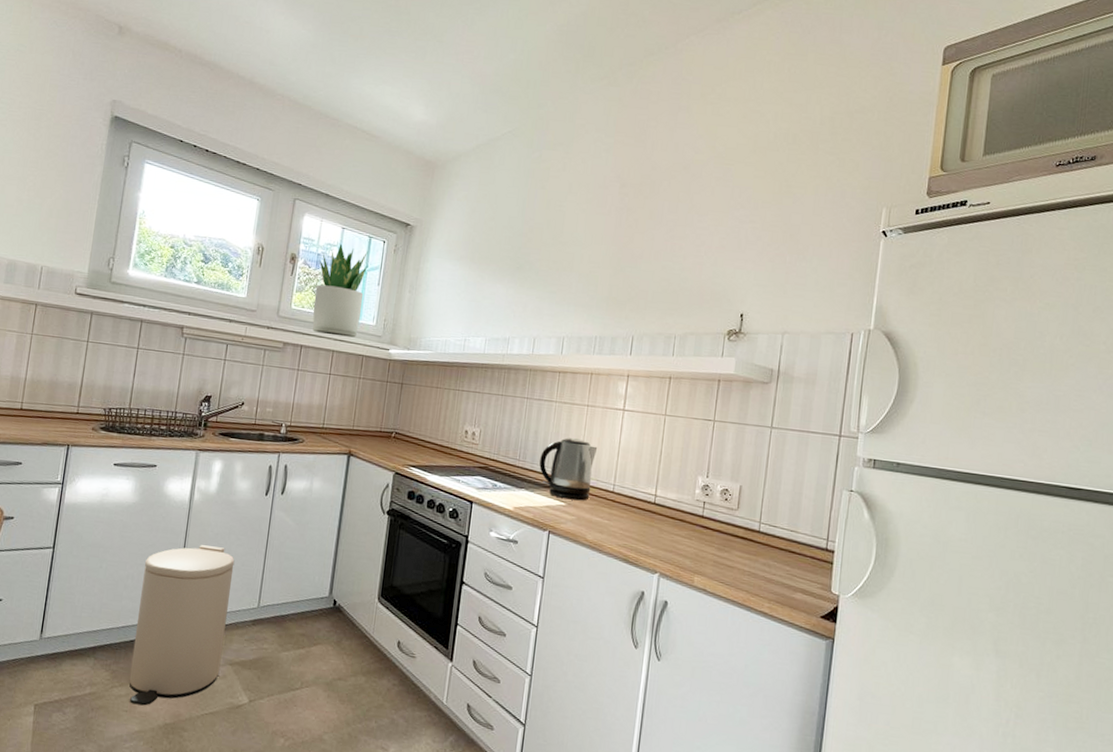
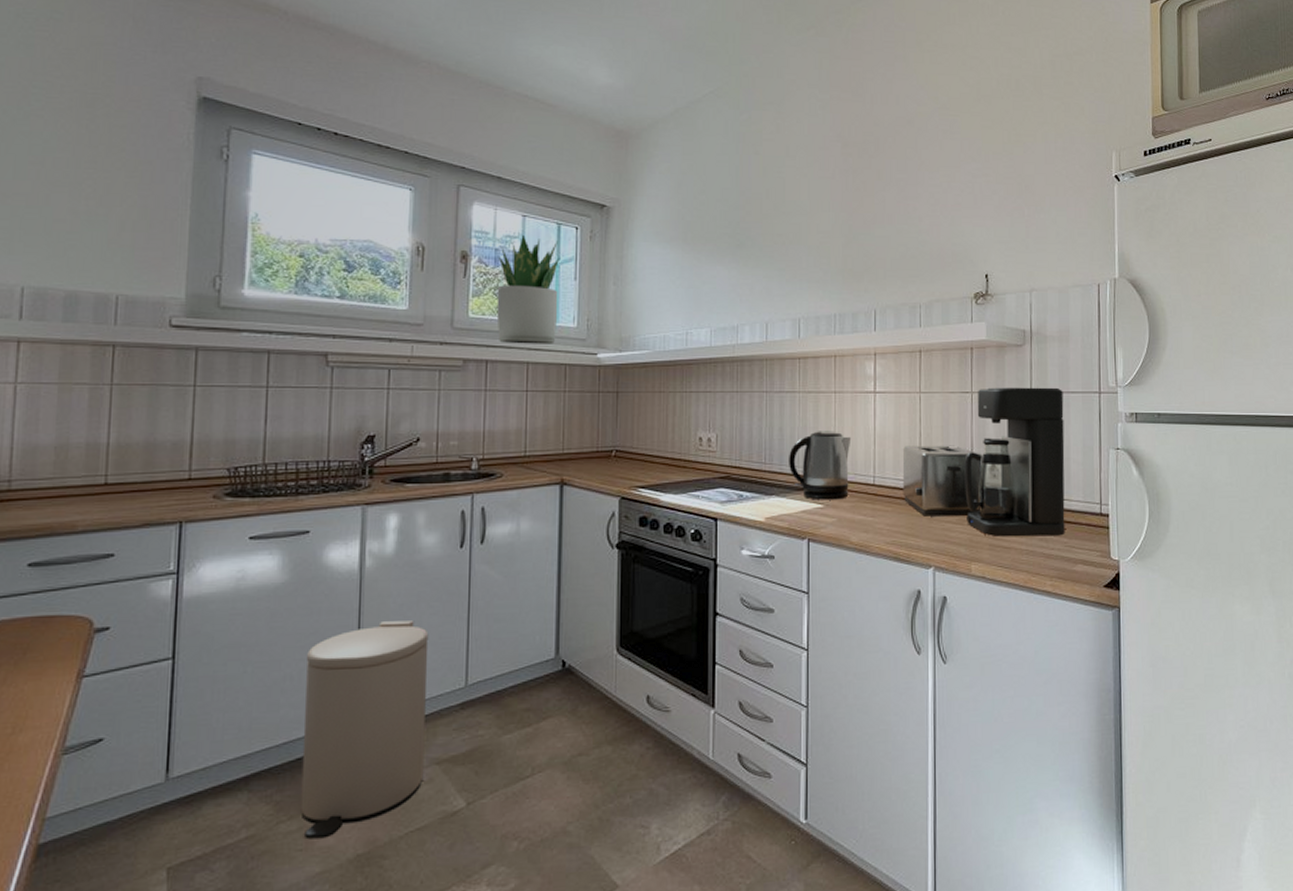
toaster: none [638,461,718,532] -> present [902,445,983,517]
coffee maker: none [695,418,804,564] -> present [964,387,1065,538]

